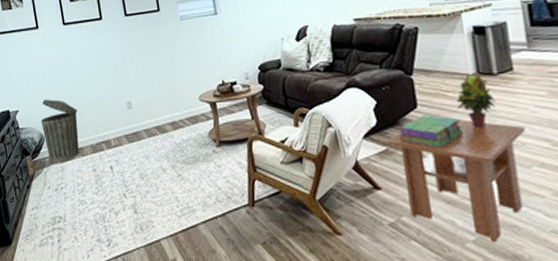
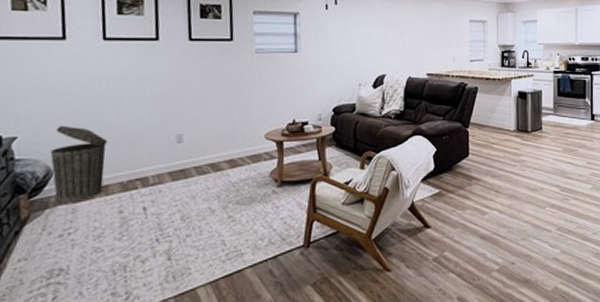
coffee table: present [386,119,526,243] -> none [440,168,545,271]
stack of books: present [399,115,464,149] -> none [451,163,501,192]
potted plant: present [456,74,496,129] -> none [499,131,527,176]

